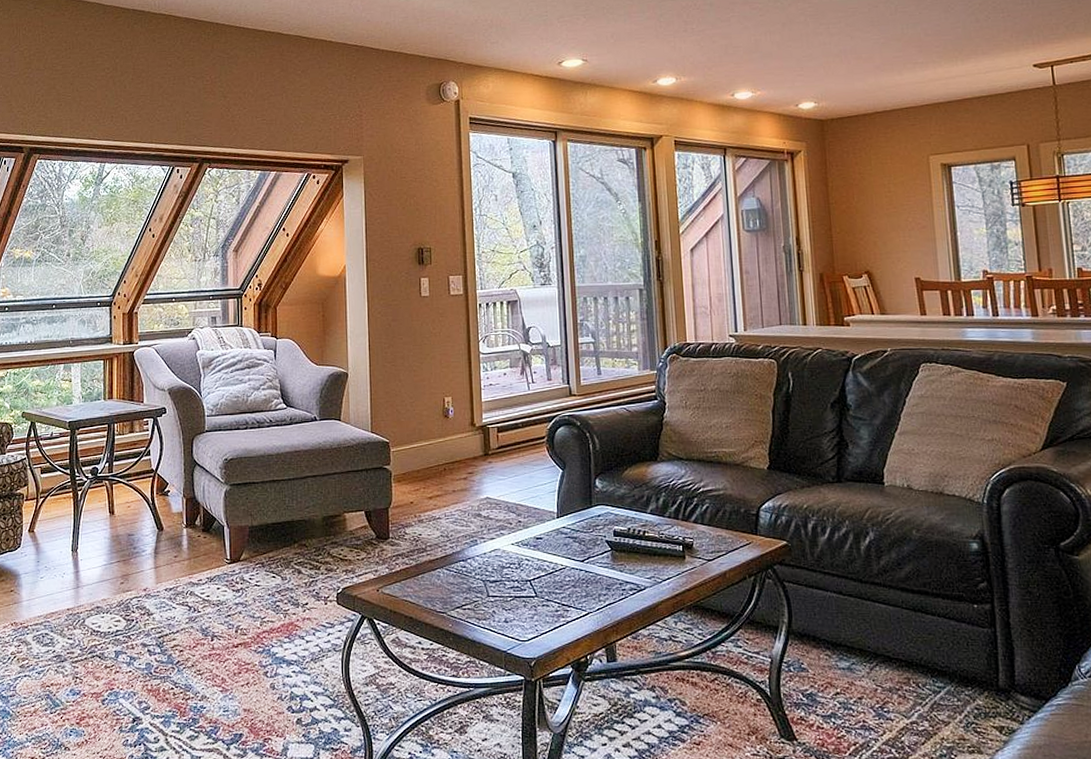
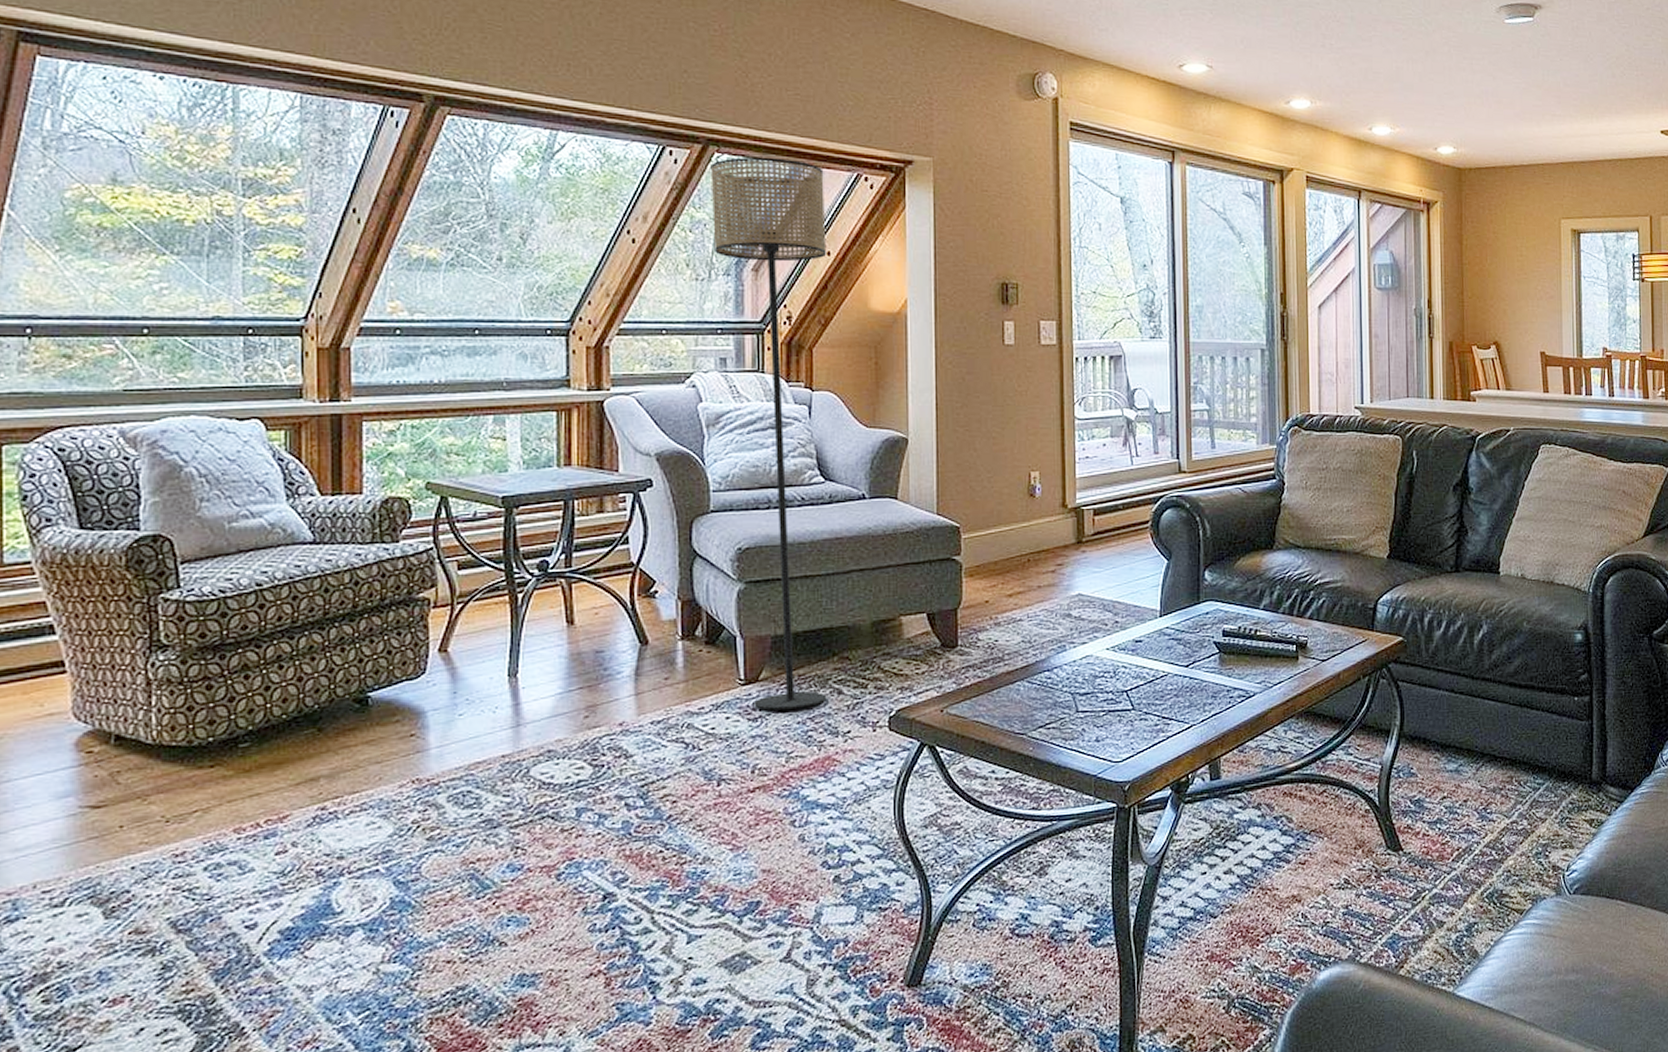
floor lamp: none [204,167,290,584] -> present [710,156,827,711]

